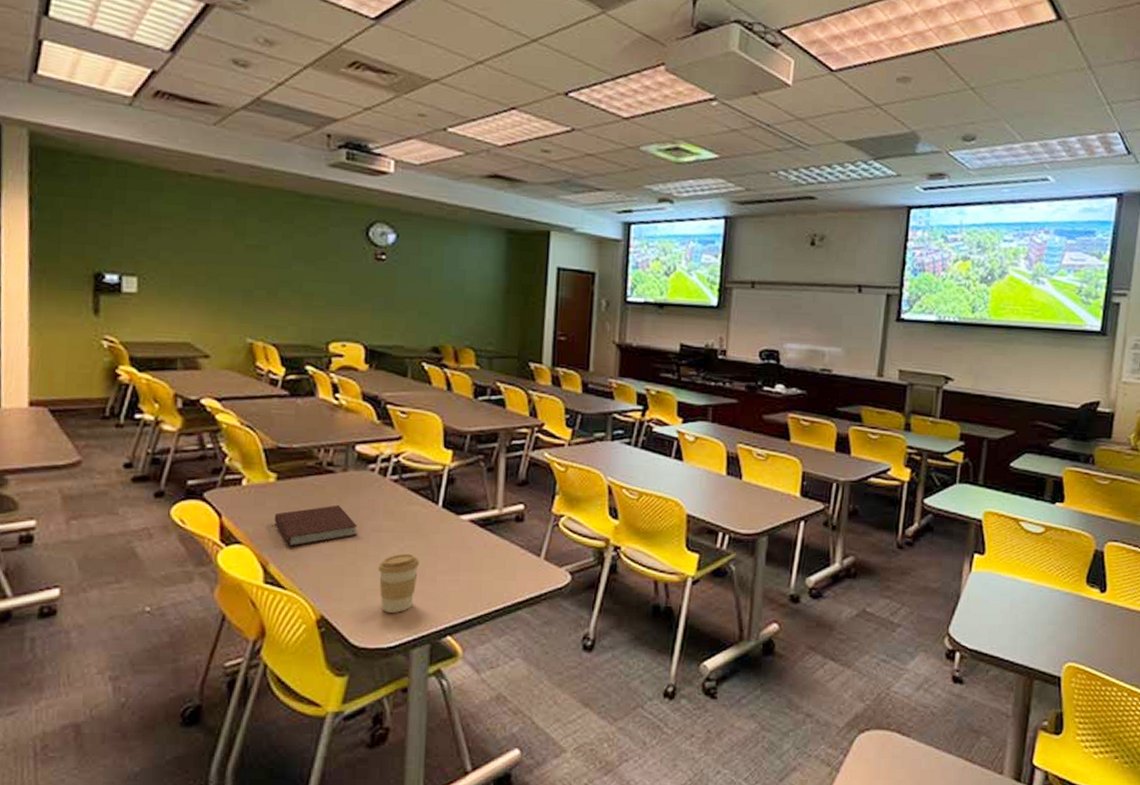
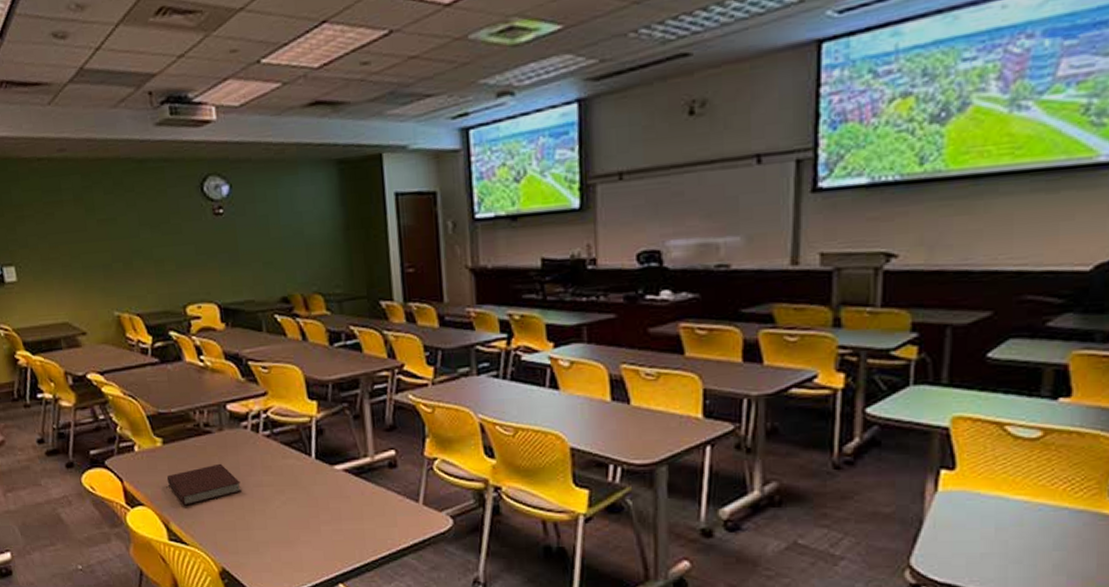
coffee cup: present [378,553,419,613] -> none [265,506,303,563]

